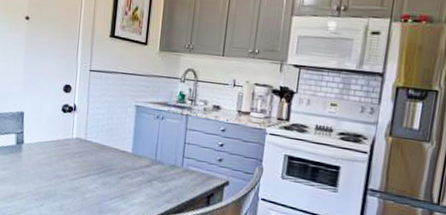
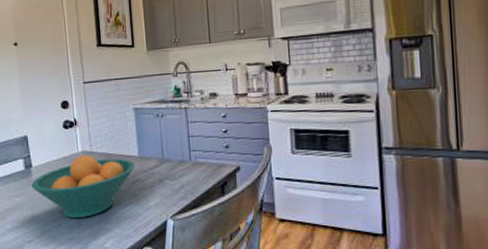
fruit bowl: none [19,141,127,203] -> present [31,154,135,219]

